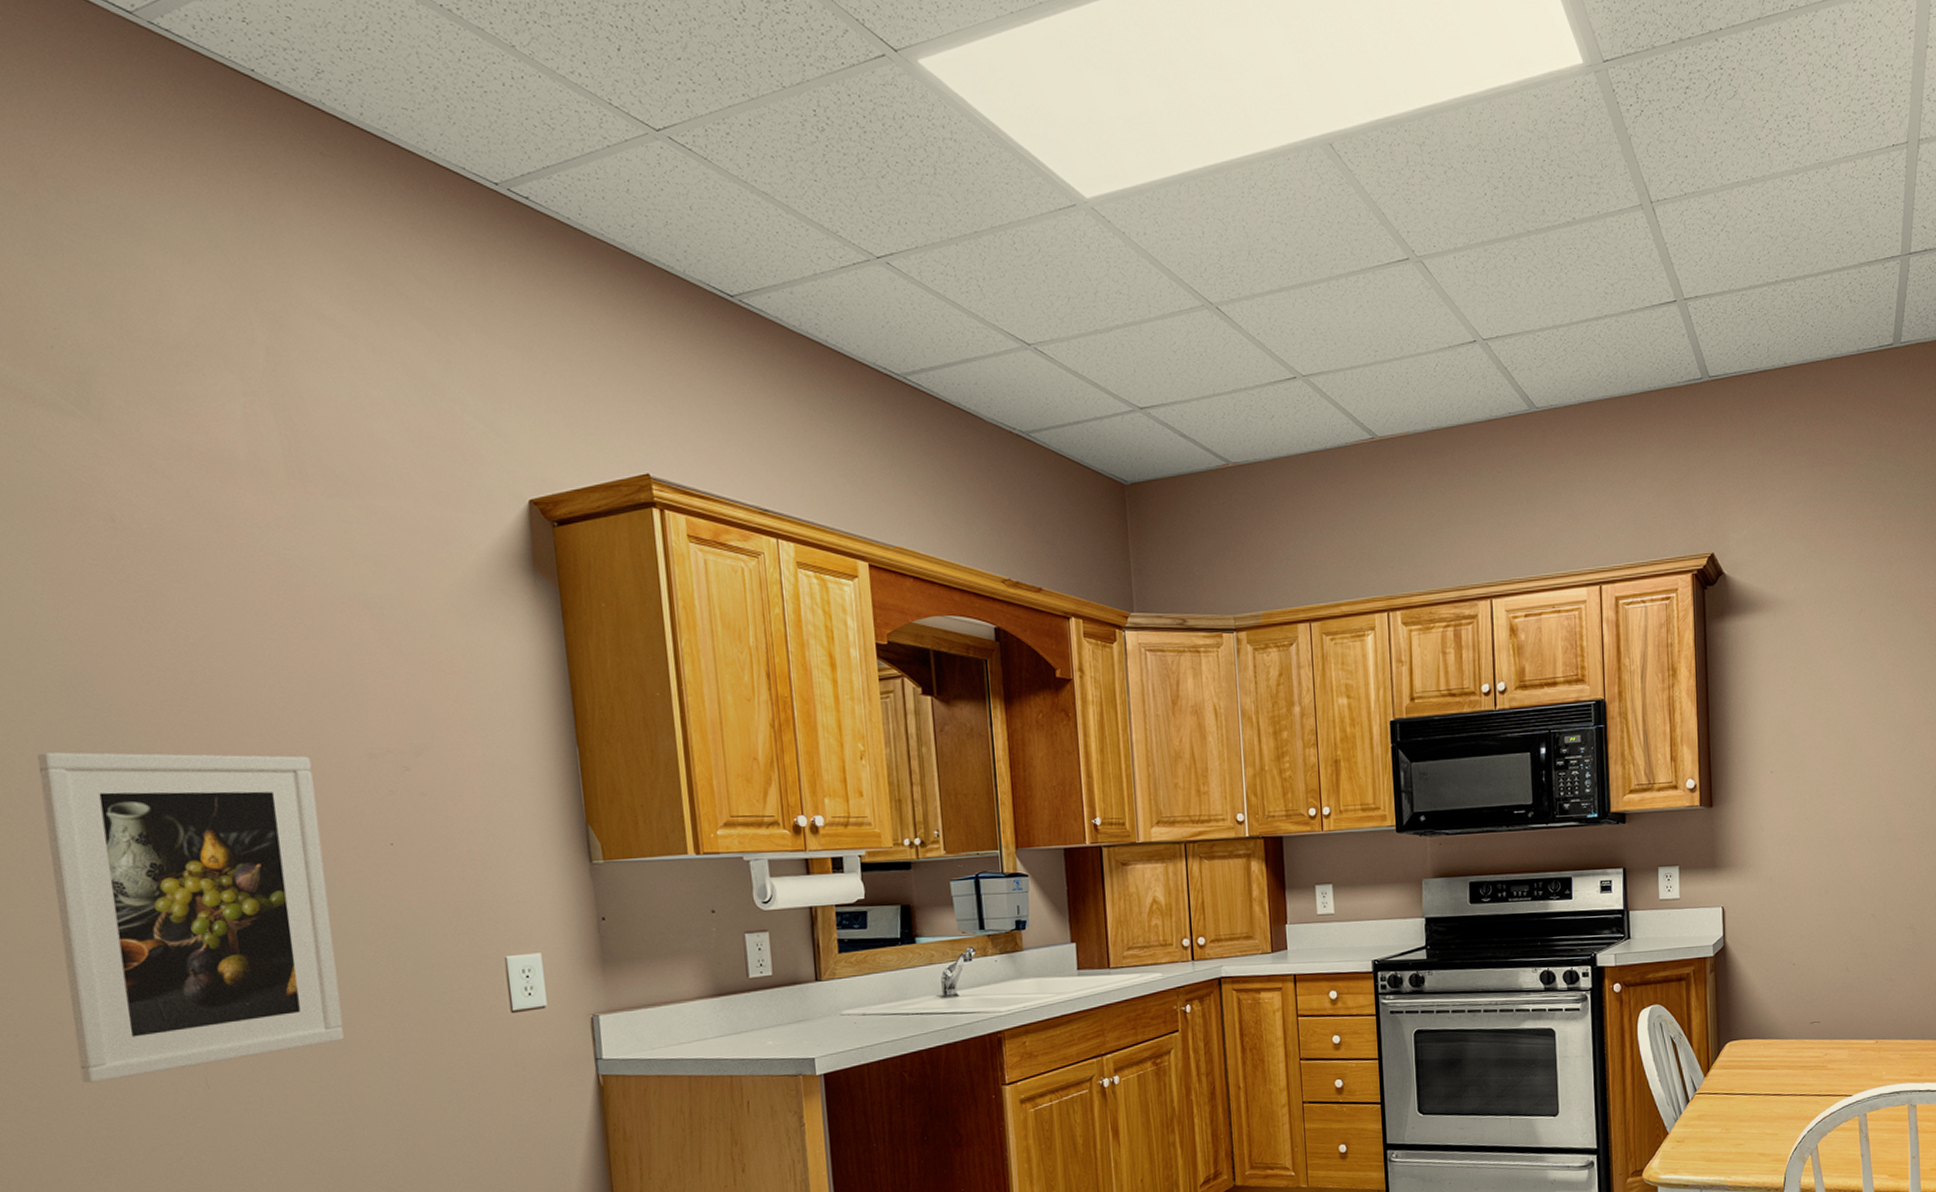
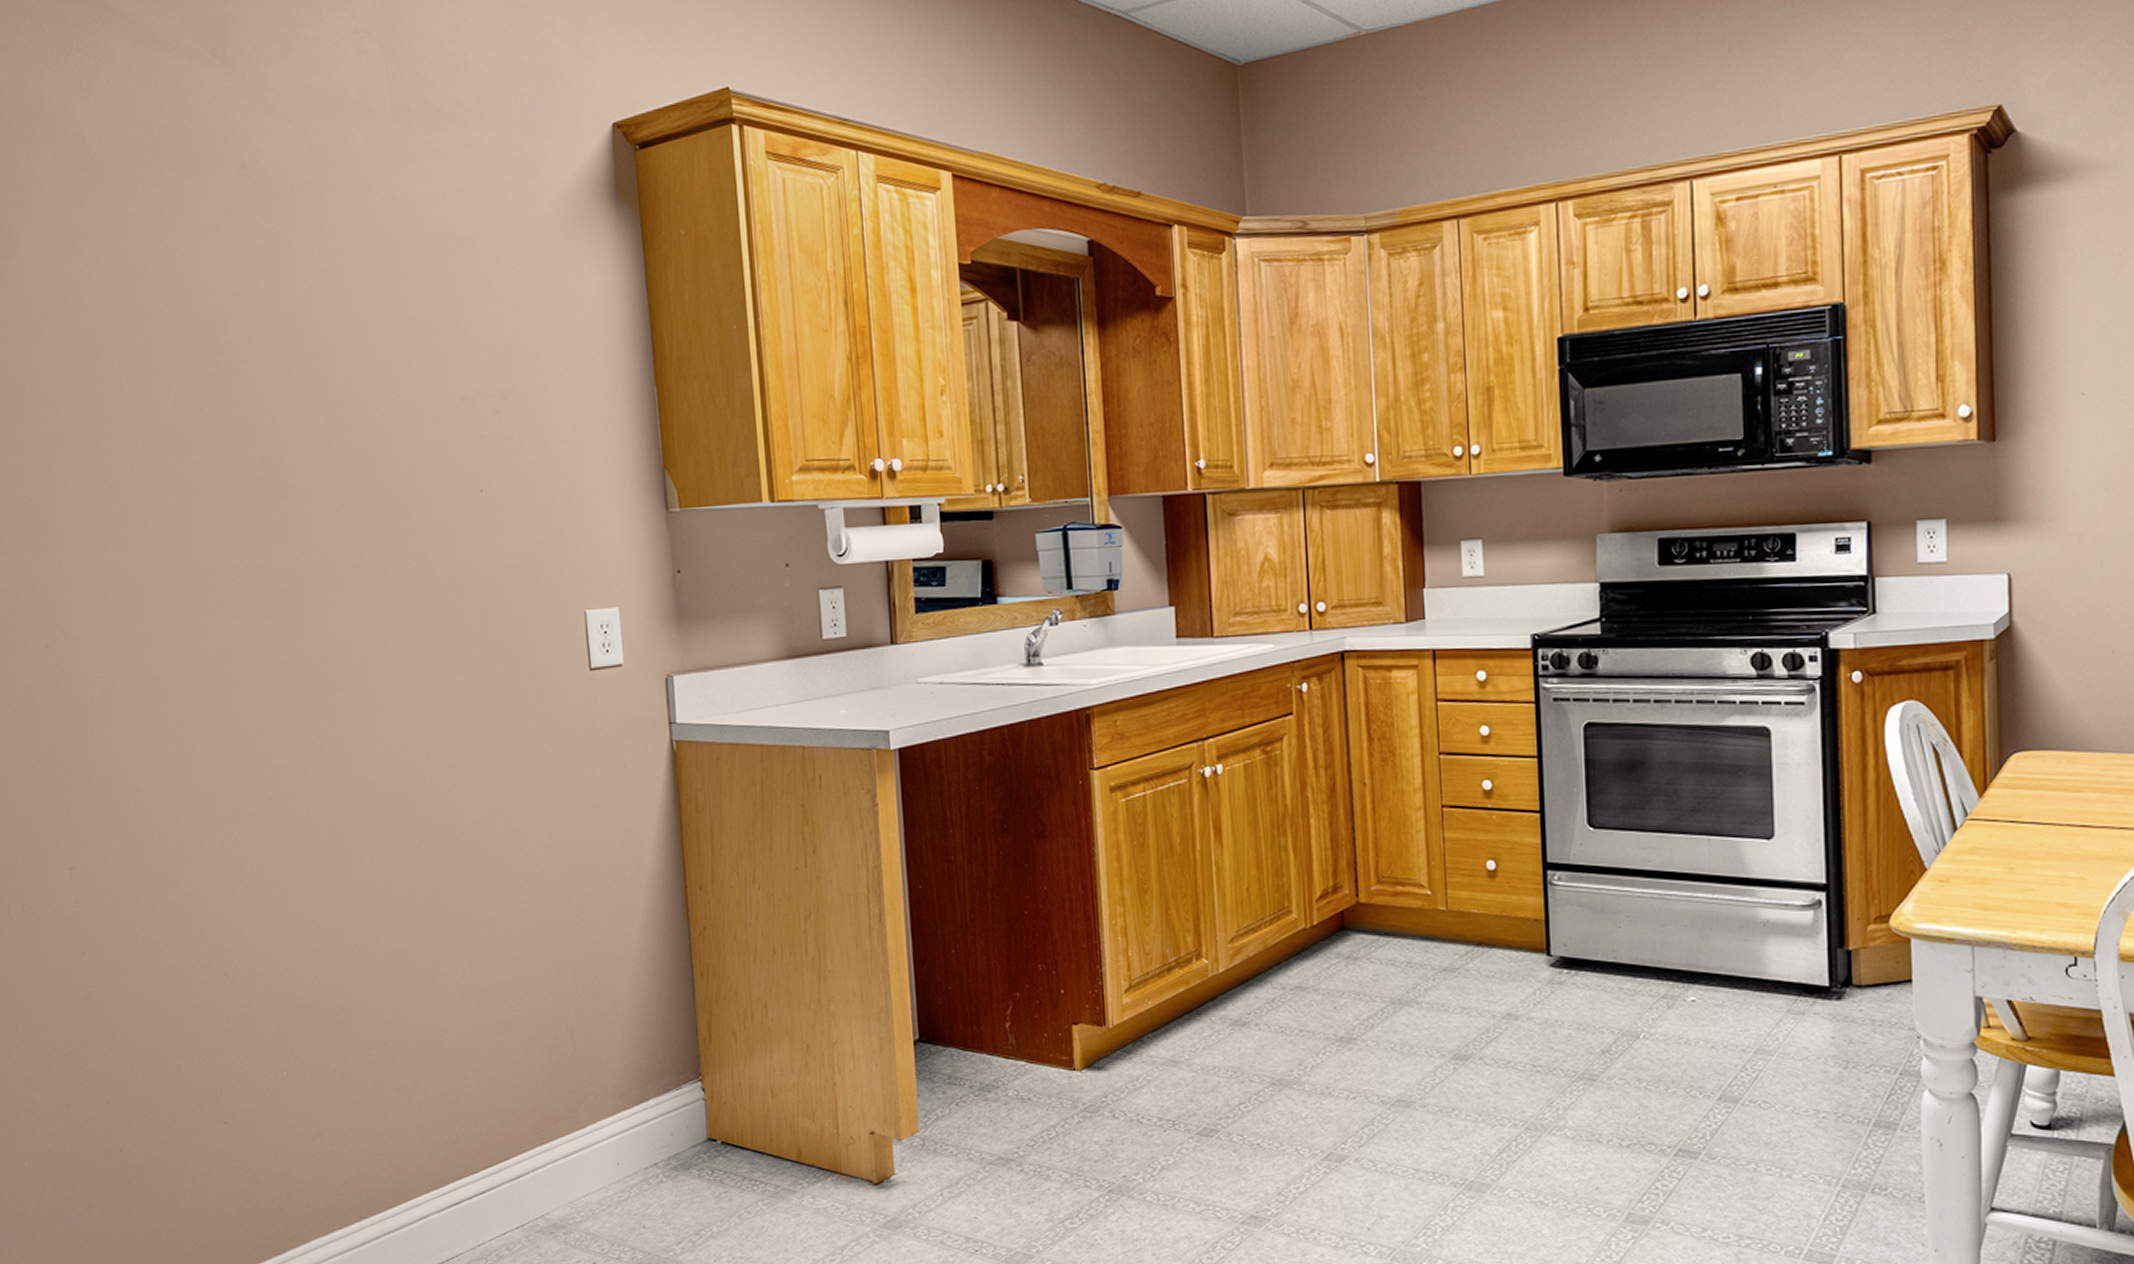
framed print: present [37,752,345,1084] -> none [178,399,437,730]

